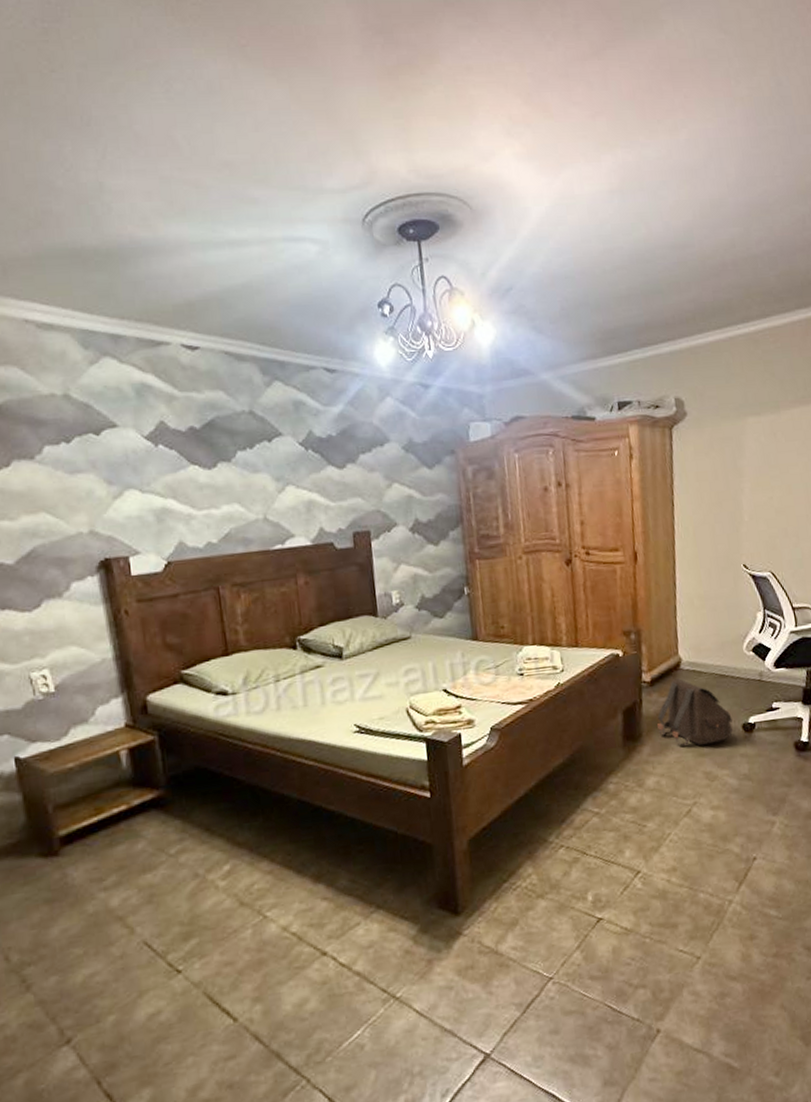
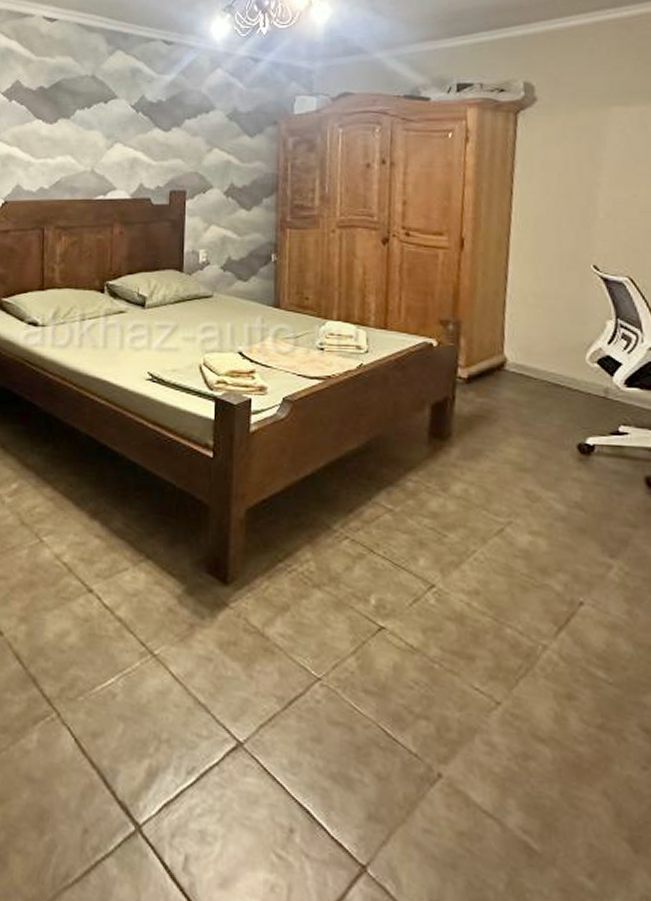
satchel: present [657,678,733,746] -> none [471,380,565,460]

